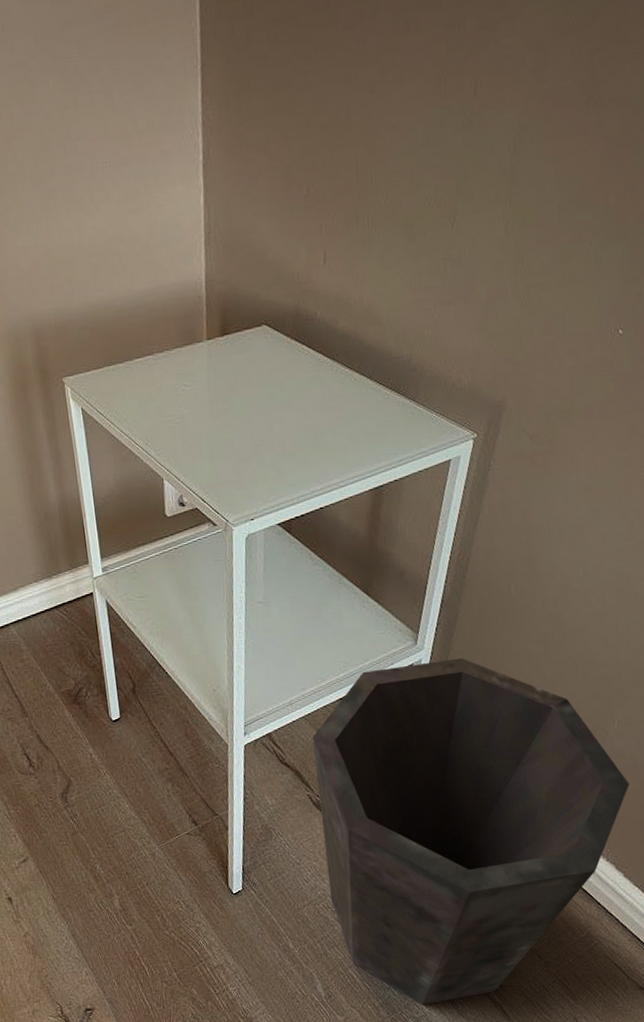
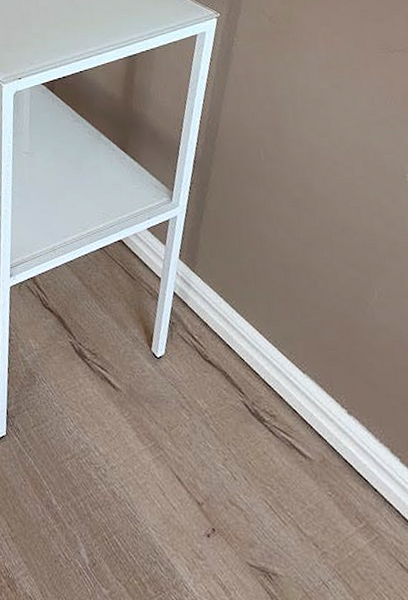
waste bin: present [312,657,630,1005] -> none [74,217,397,587]

